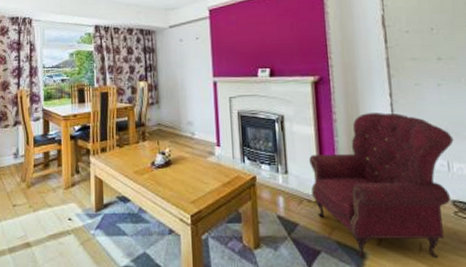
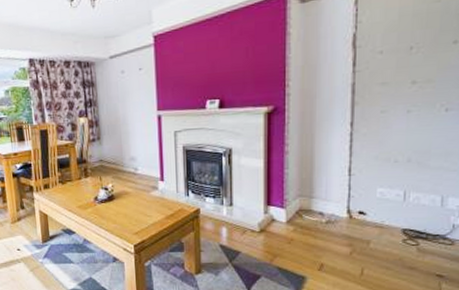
armchair: present [309,113,454,259] -> none [256,143,415,282]

